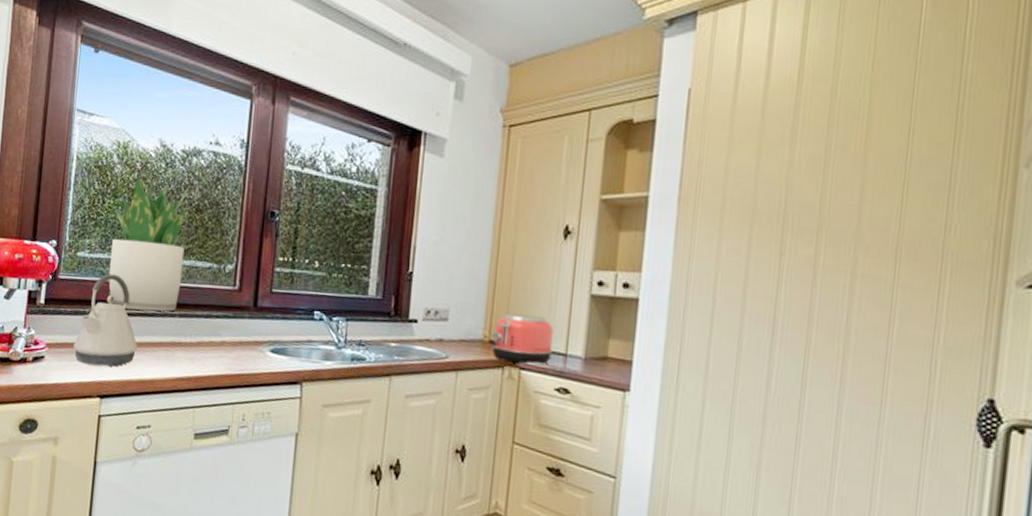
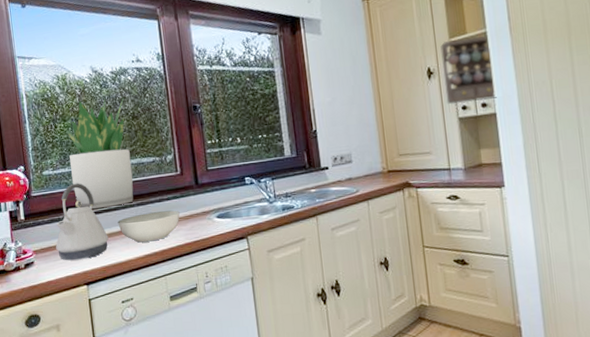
bowl: none [151,327,228,364] -> present [117,210,180,243]
toaster: present [490,313,554,365] -> none [388,143,439,185]
spice rack: none [580,196,649,280] -> present [440,36,497,105]

